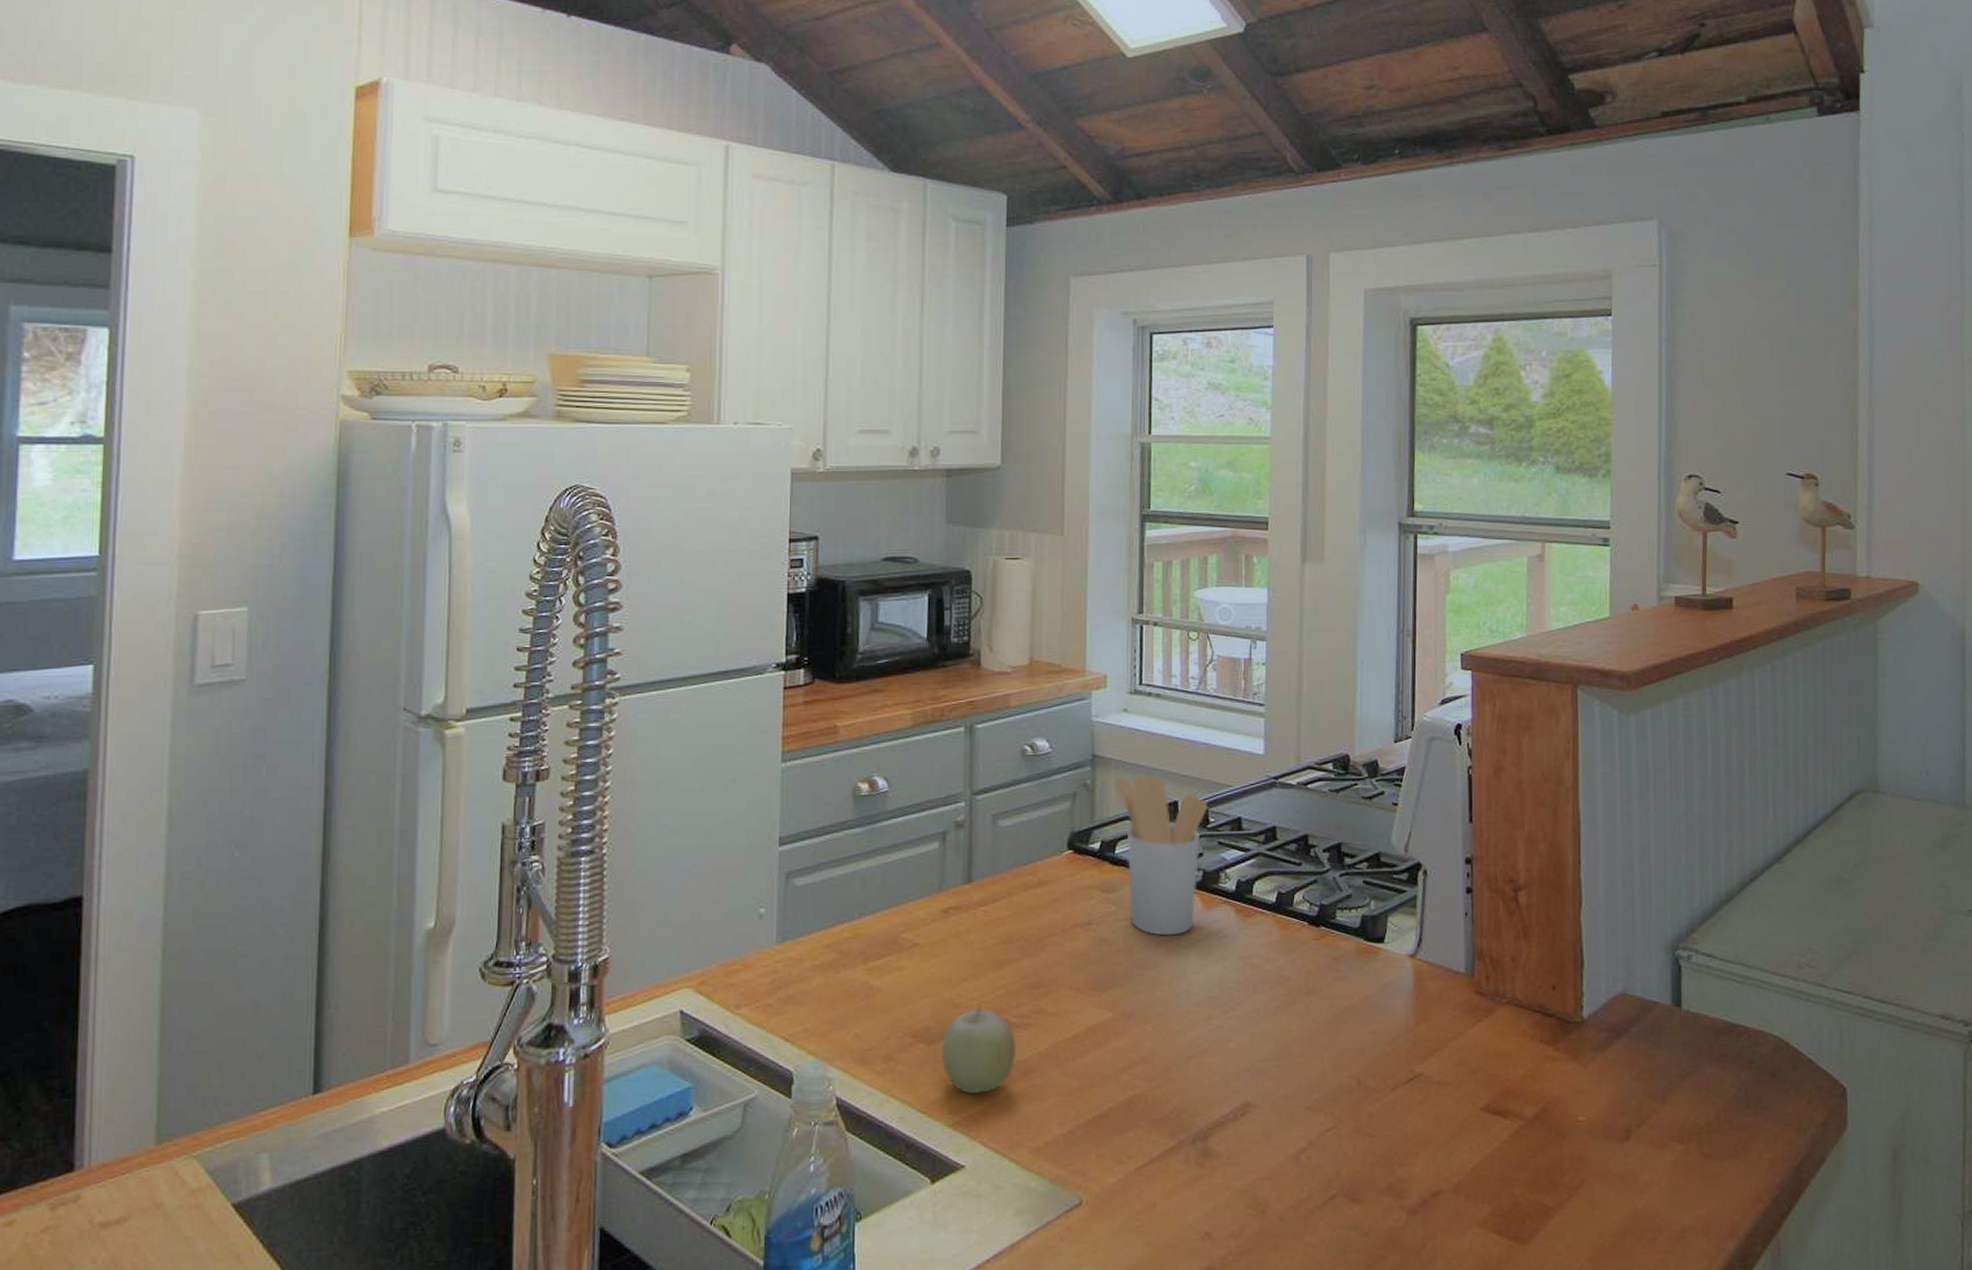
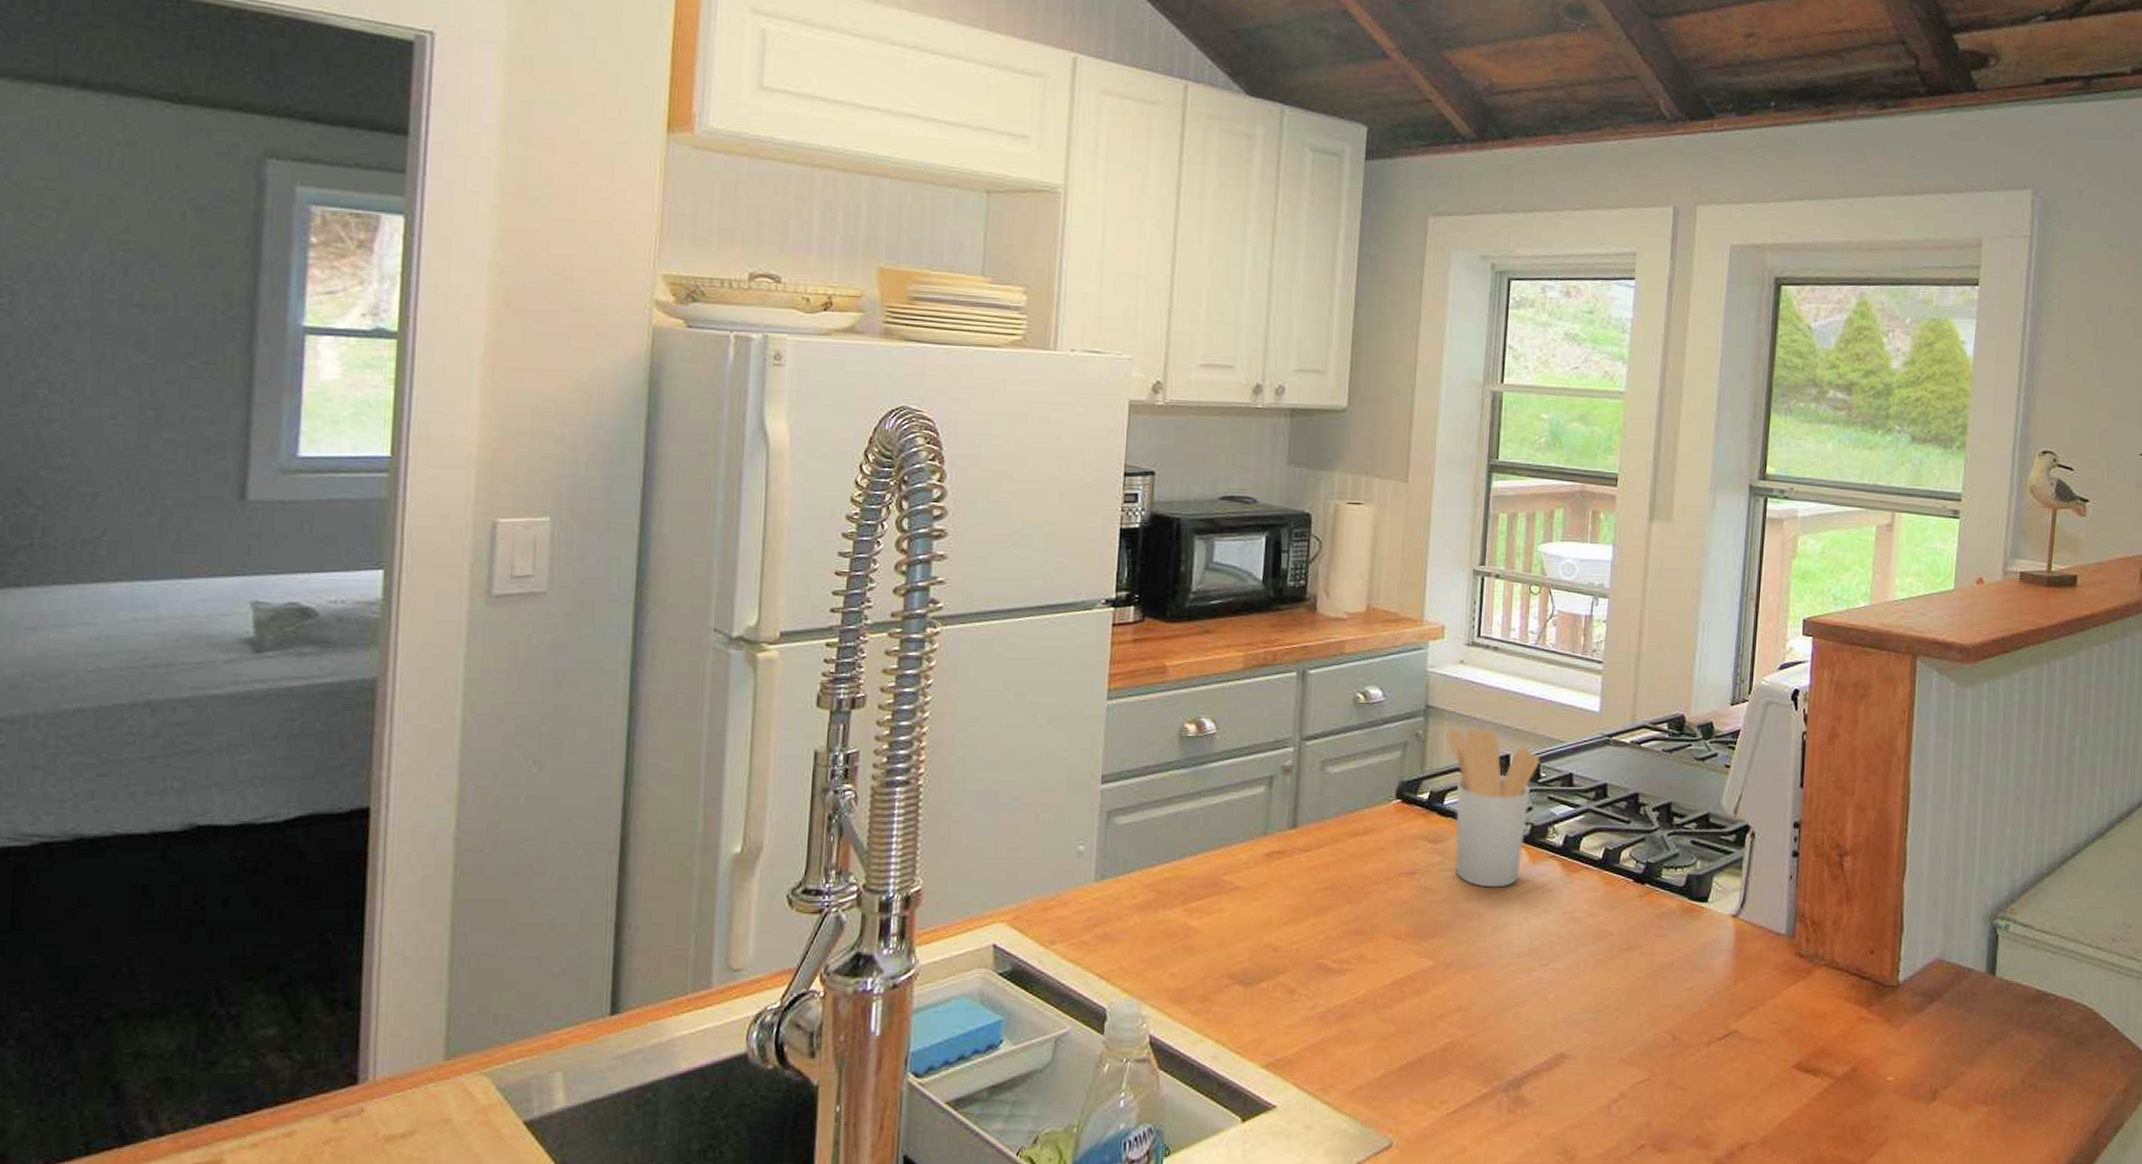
fruit: present [942,1007,1016,1095] -> none [1258,951,1334,1037]

